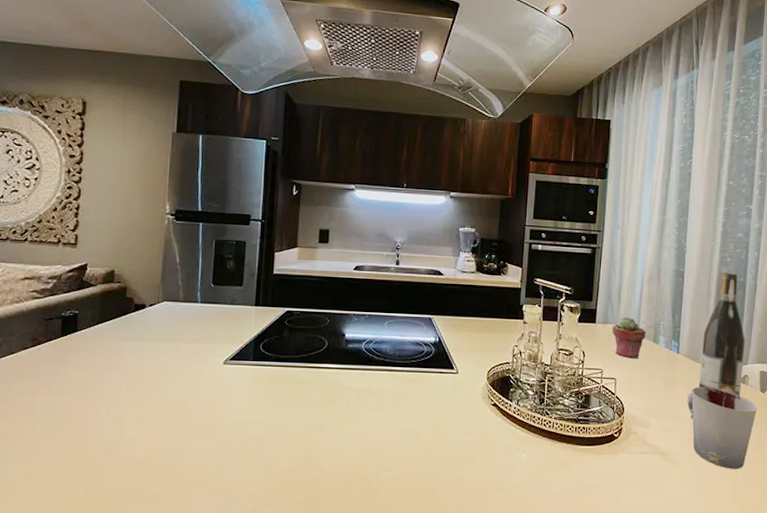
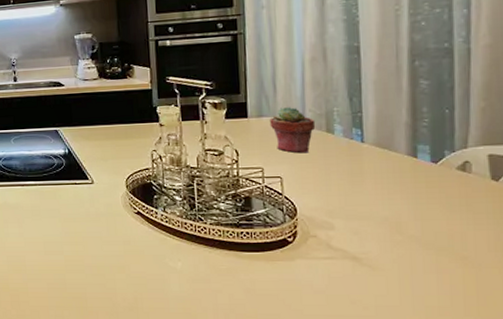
cup: present [687,386,757,470] -> none [382,179,489,275]
wine bottle: present [699,271,745,397] -> none [396,38,462,188]

